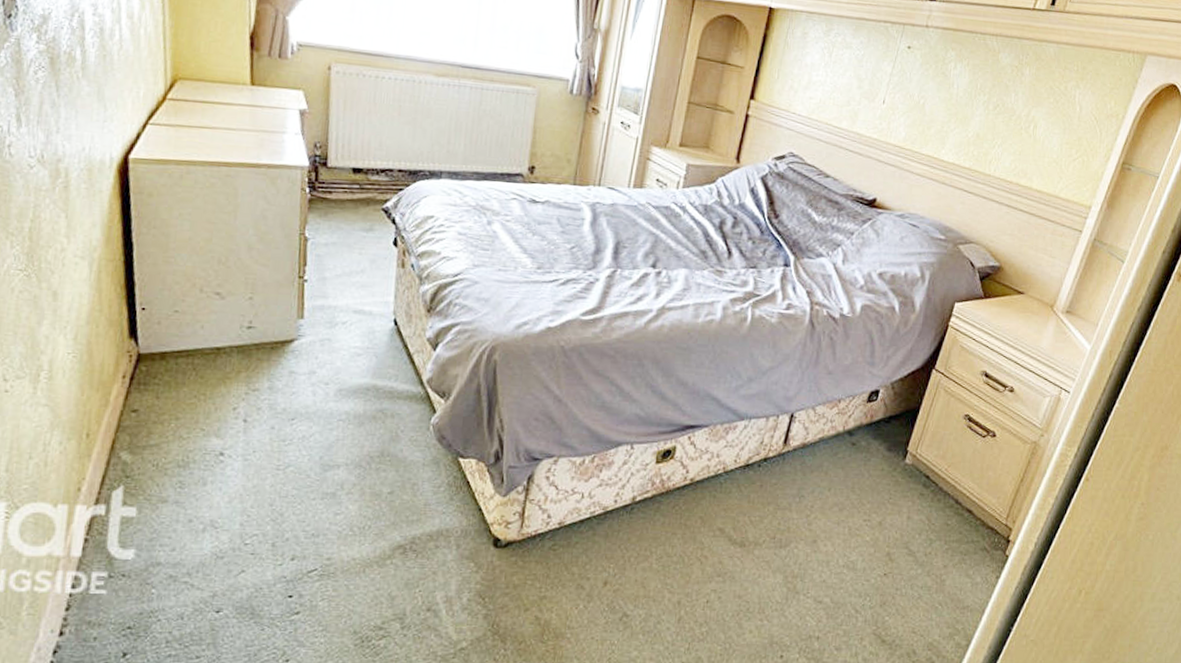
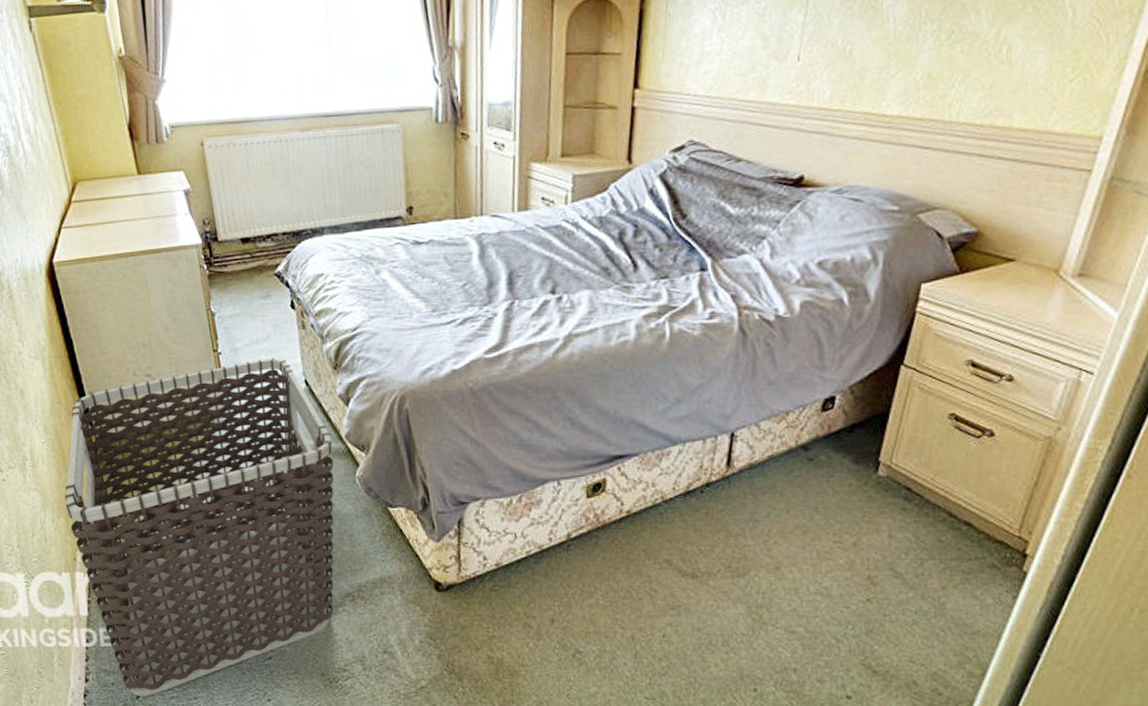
clothes hamper: none [81,292,412,654] -> present [64,357,334,696]

